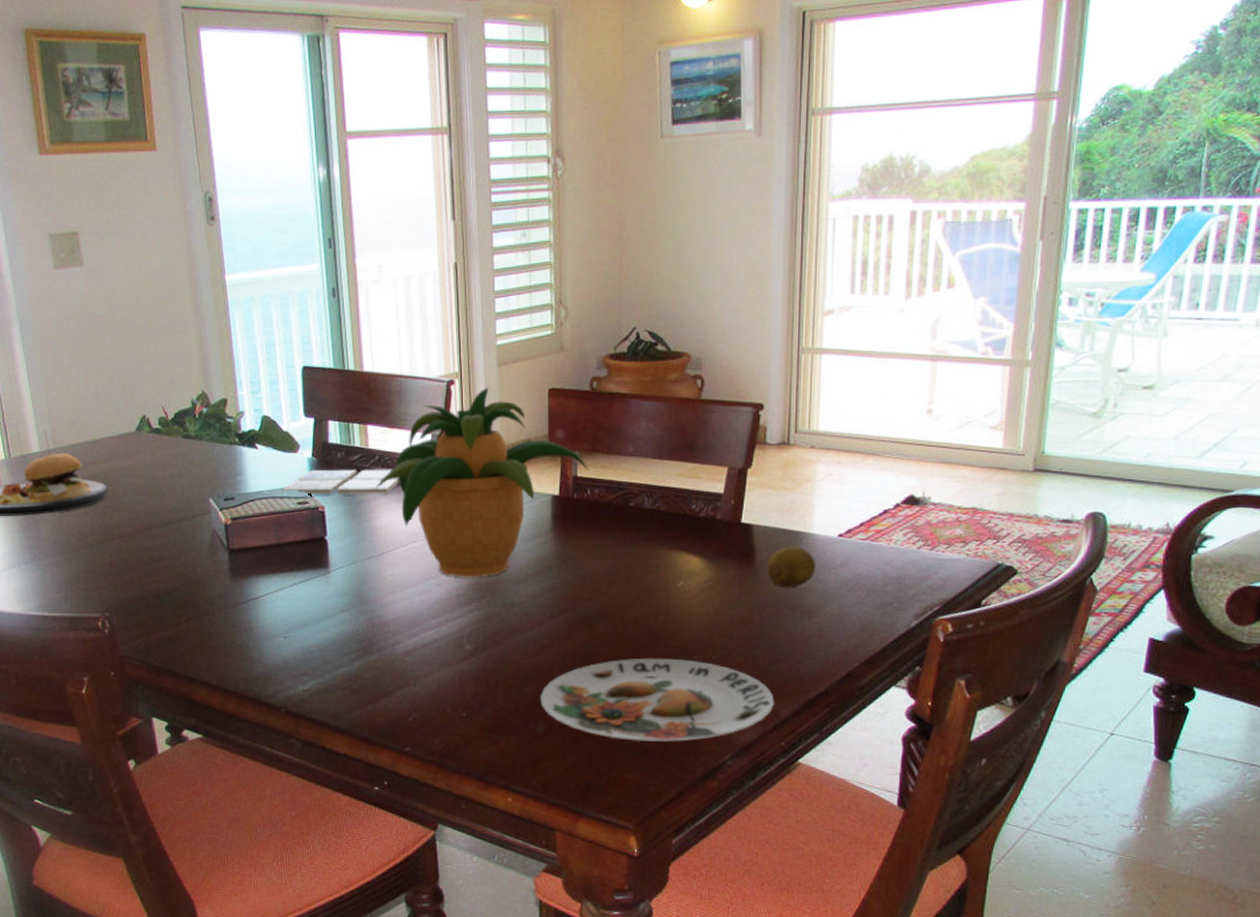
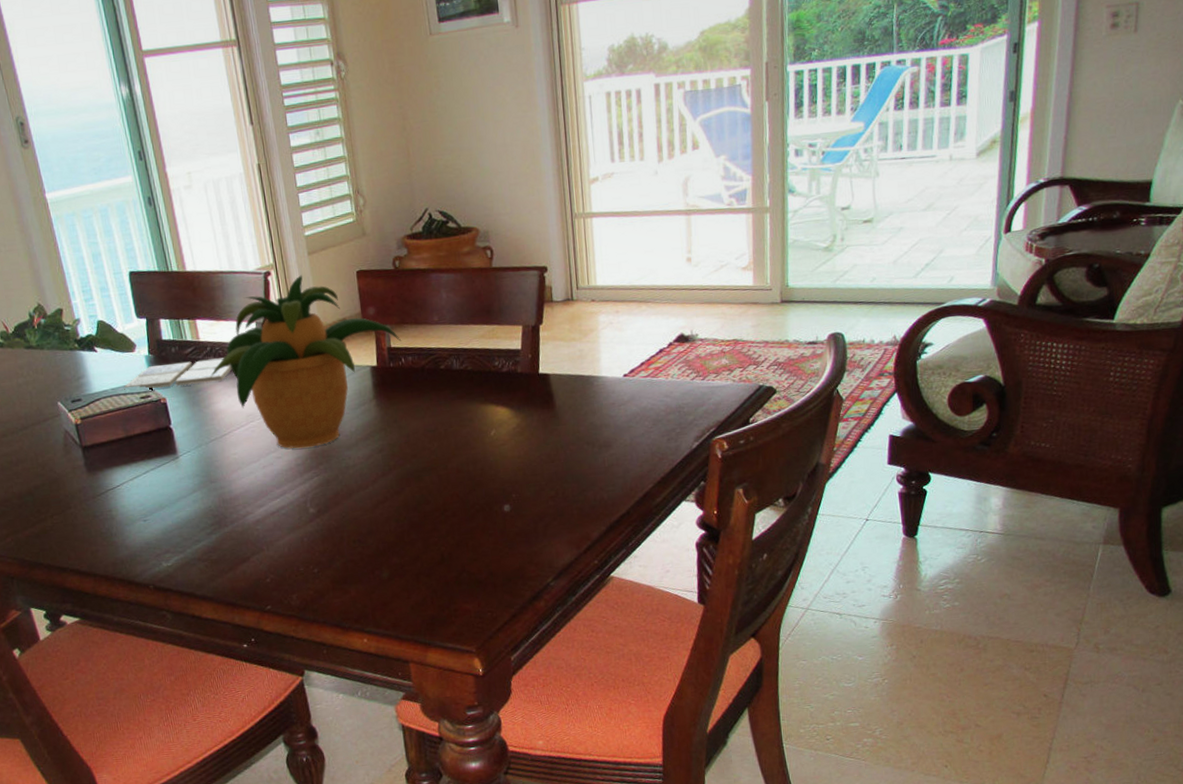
plate: present [540,658,774,742] -> none [381,498,585,576]
fruit: present [766,546,816,590] -> none [565,389,608,428]

